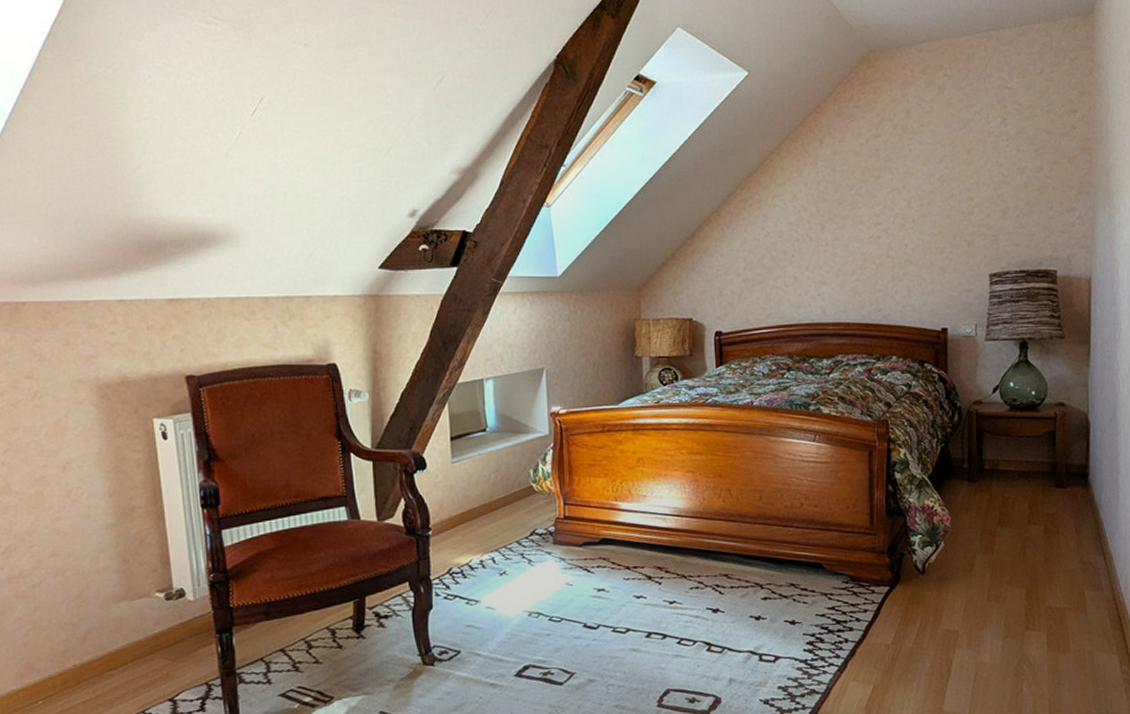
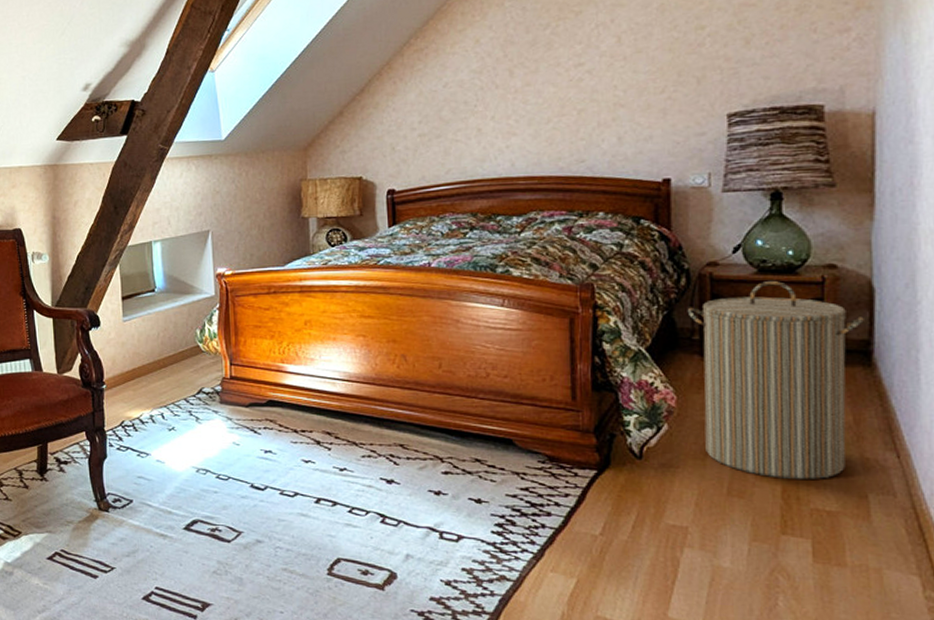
laundry hamper: none [959,416,1083,583] -> present [687,280,864,479]

